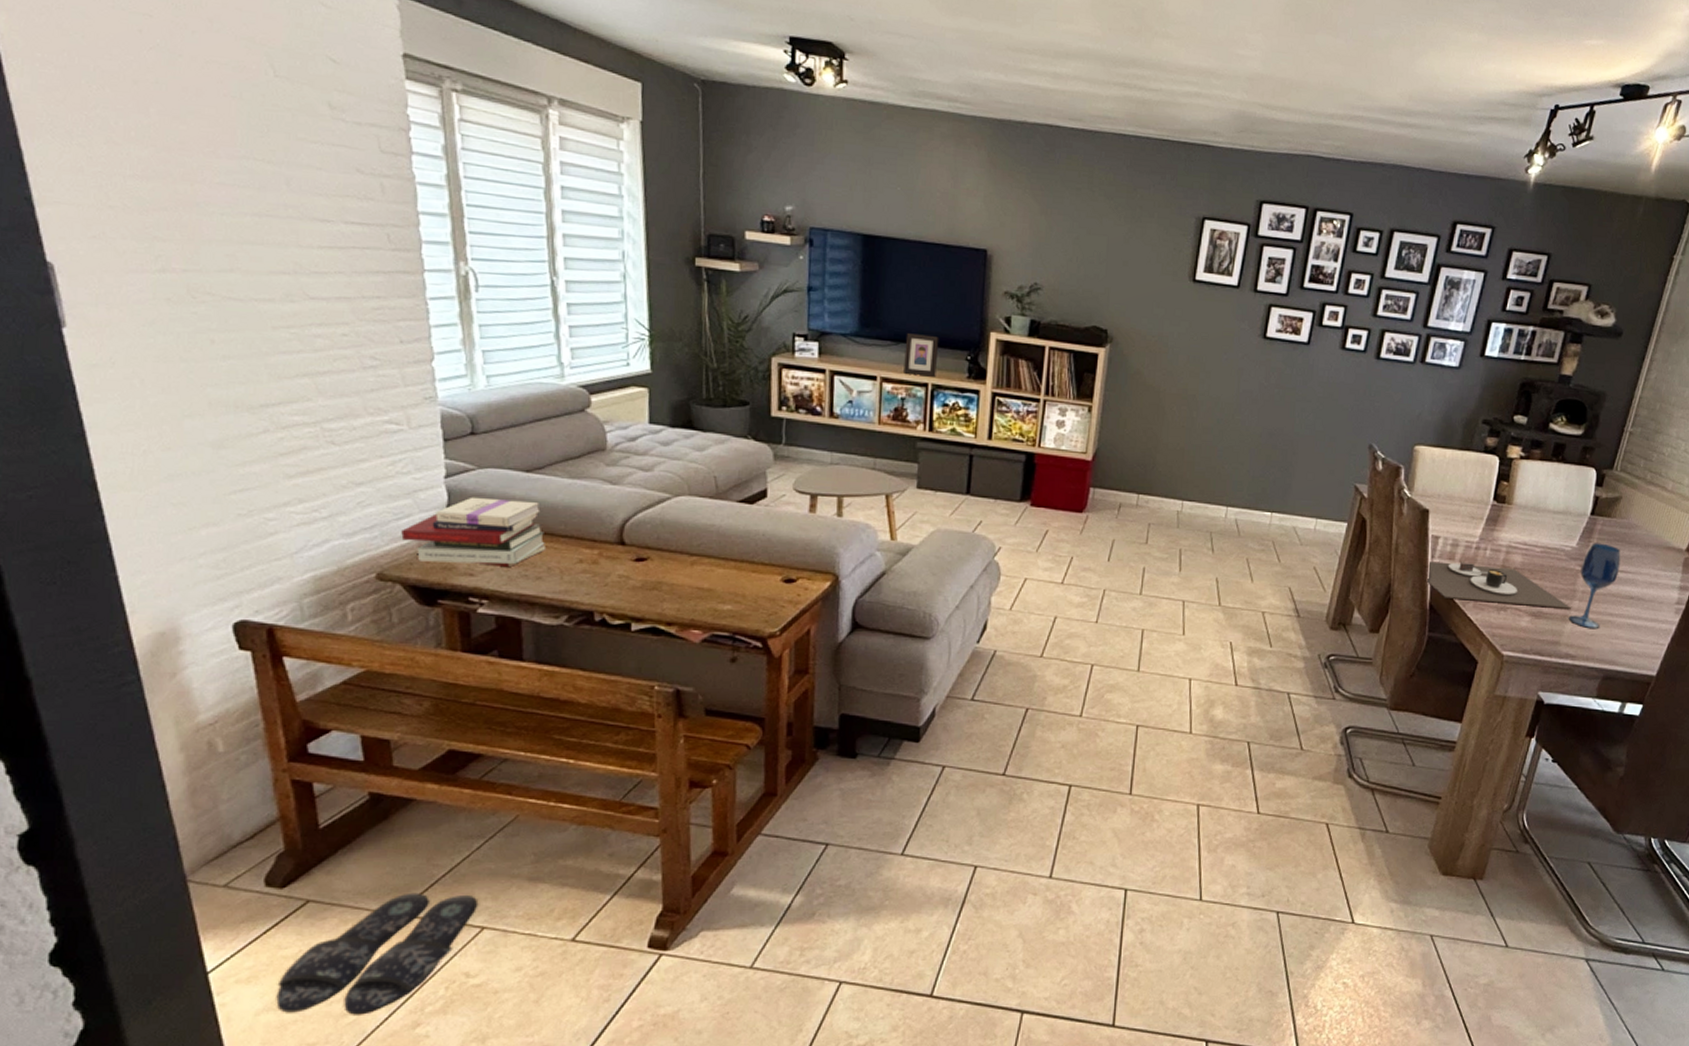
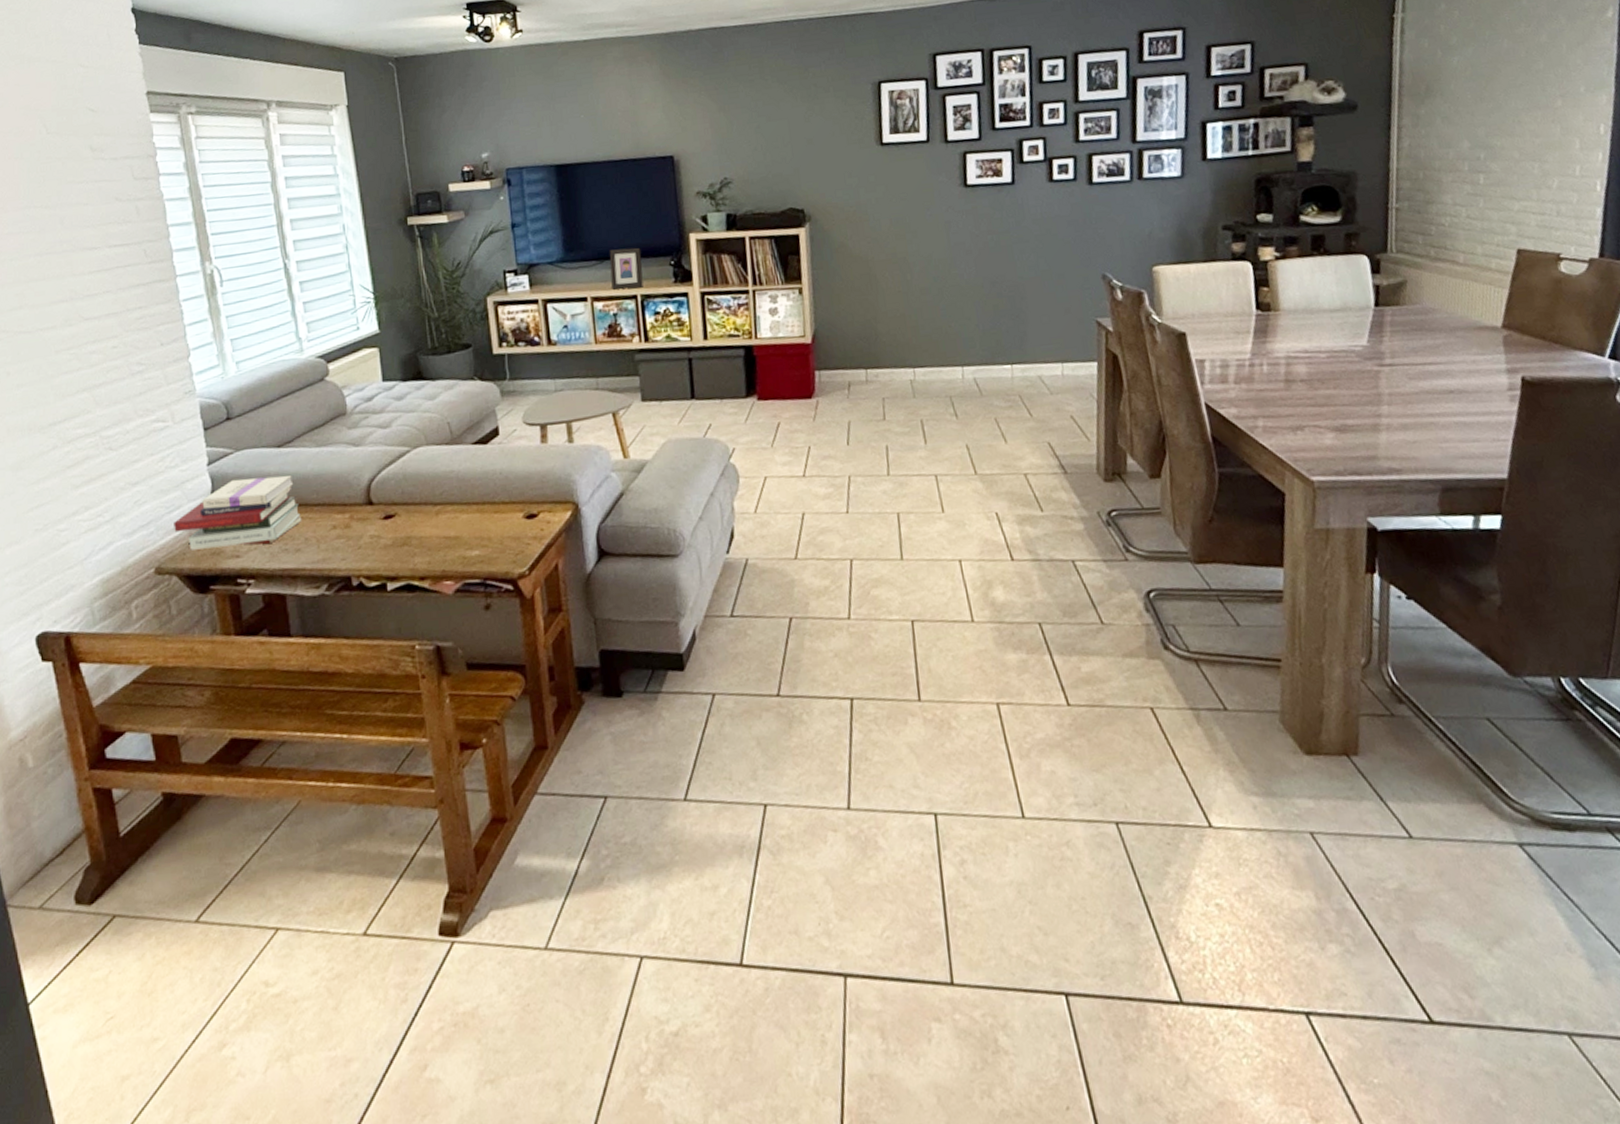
slippers: present [276,892,479,1015] -> none [91,894,271,1043]
place setting: present [1422,561,1571,610] -> none [1196,381,1381,427]
wineglass: present [1568,543,1621,629] -> none [1378,335,1428,436]

